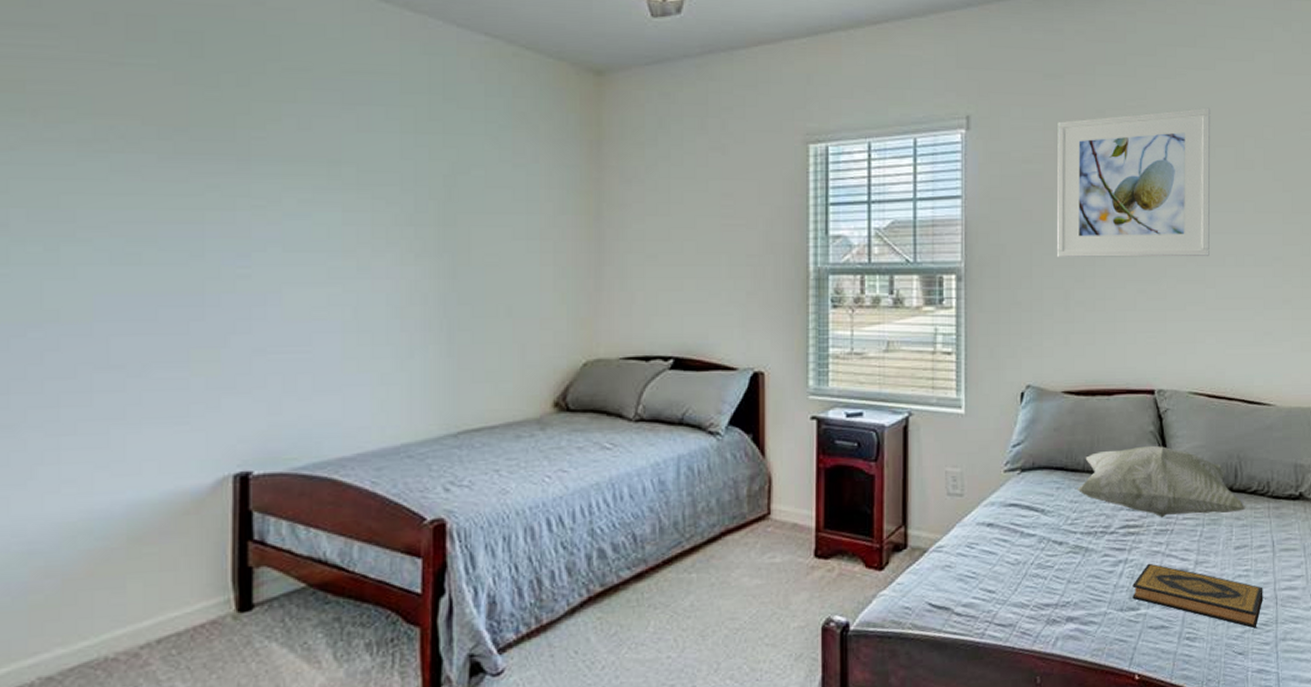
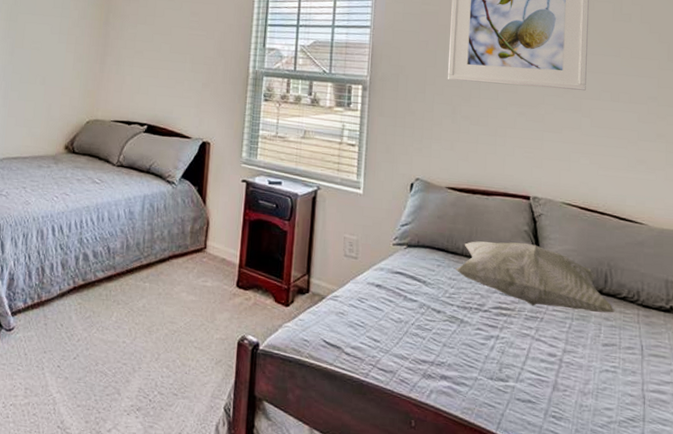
hardback book: present [1132,563,1263,629] -> none [502,343,631,422]

